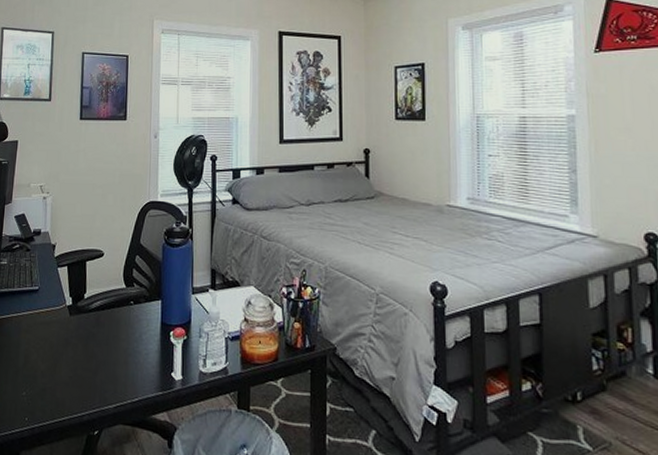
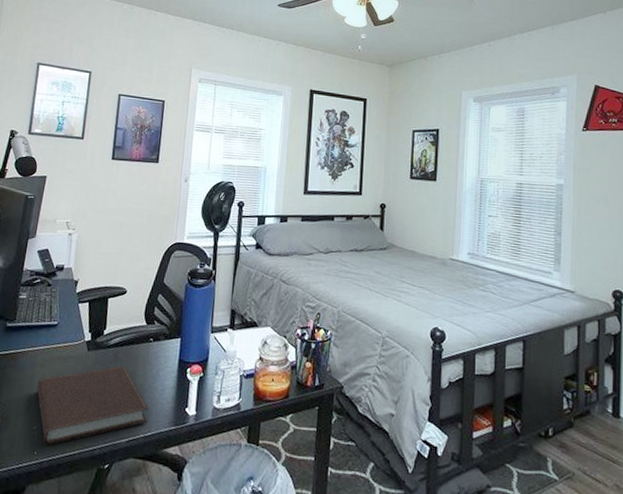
notebook: none [23,329,135,411] -> present [37,365,149,445]

